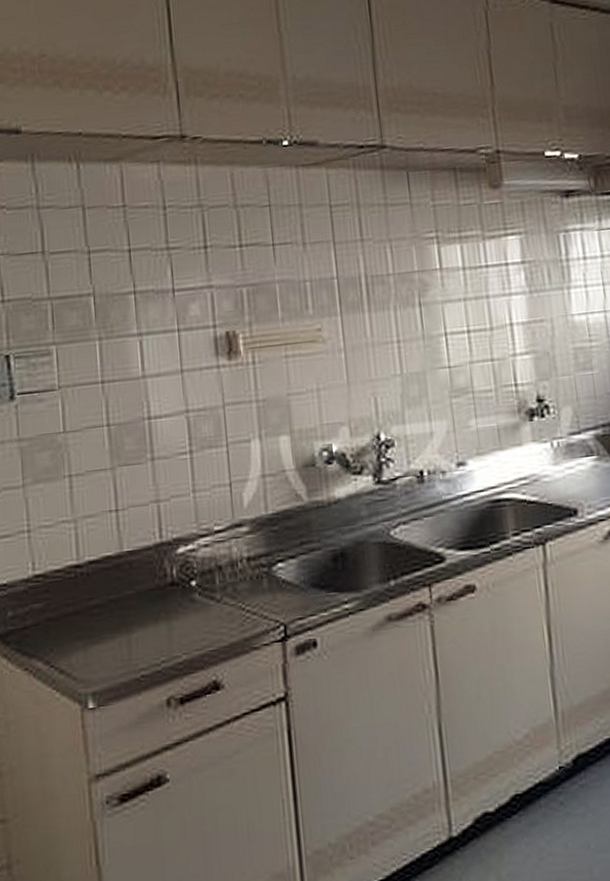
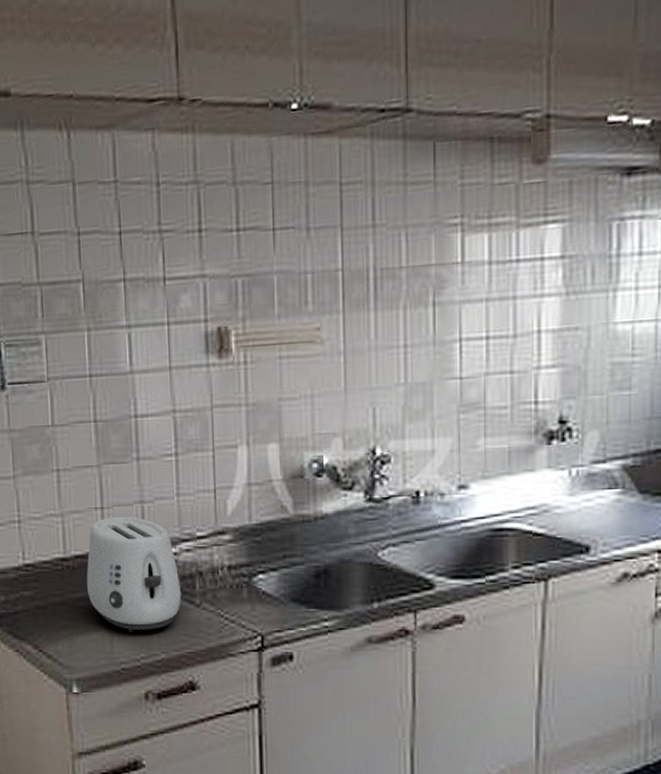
toaster: none [101,516,201,636] -> present [86,517,181,632]

